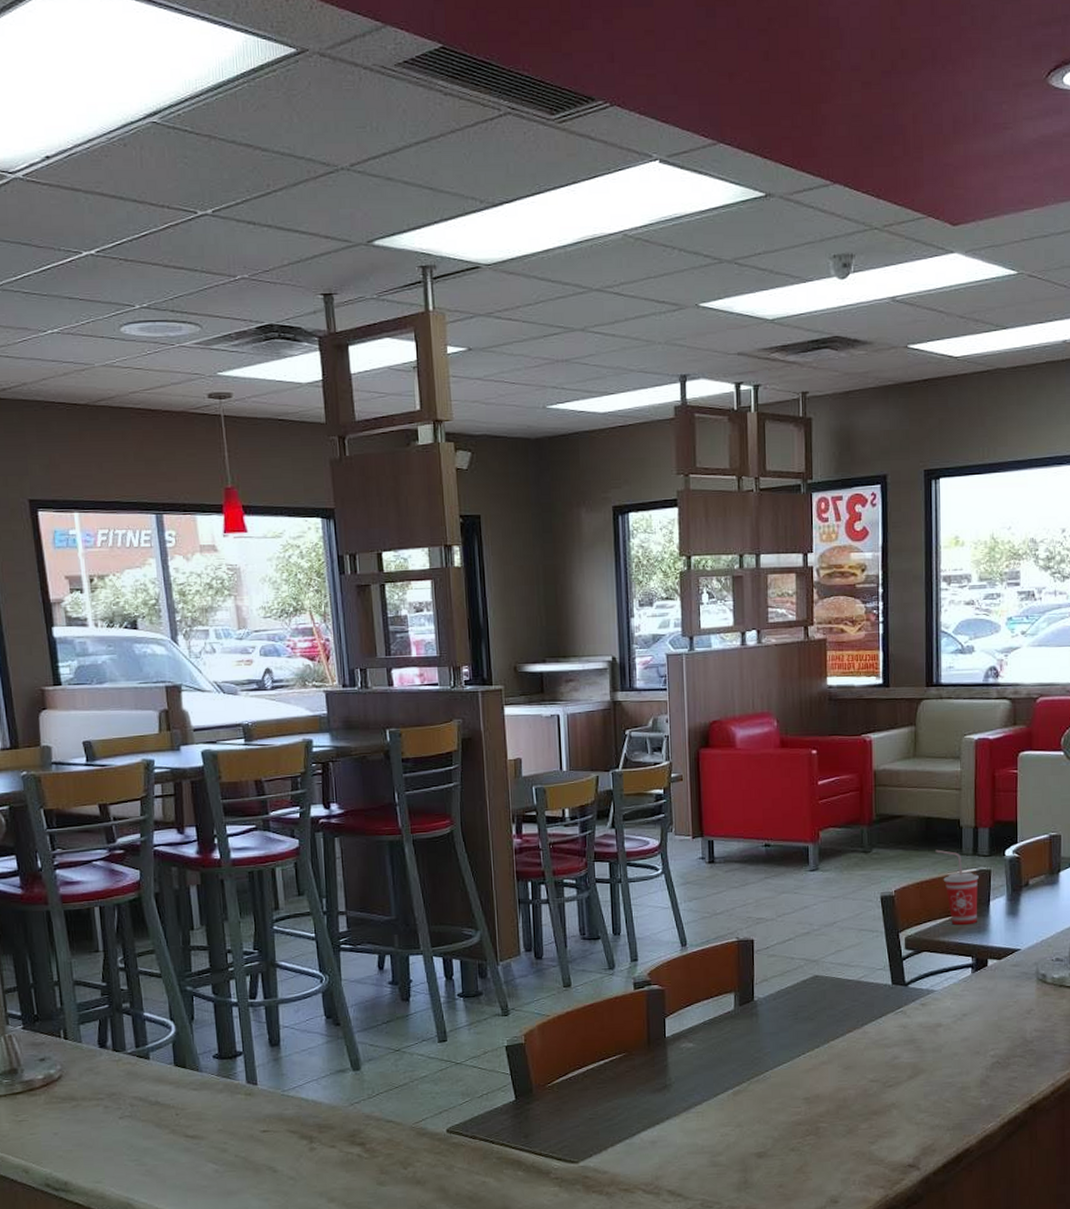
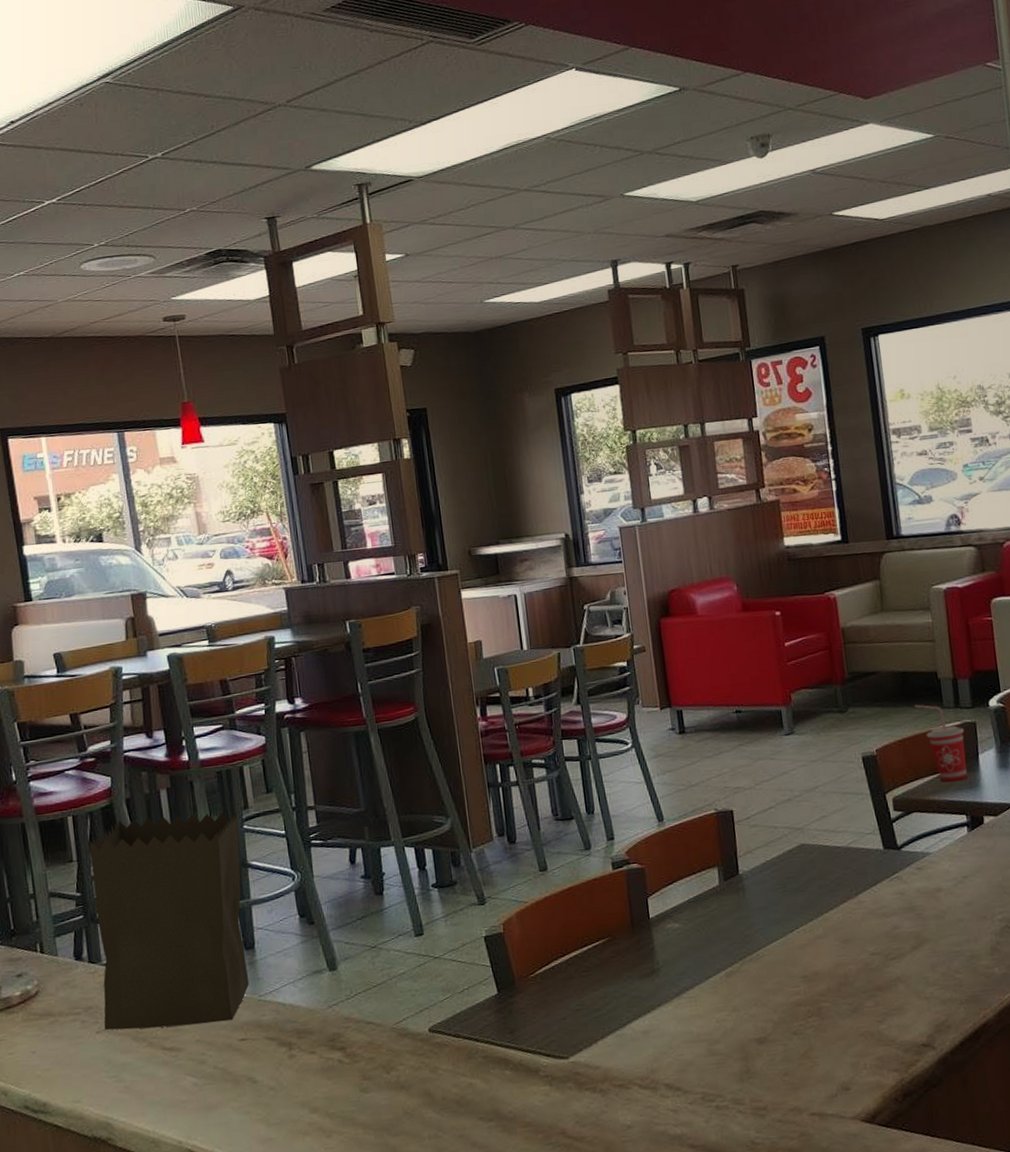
paper bag: none [116,912,274,1117] -> present [89,812,250,1031]

